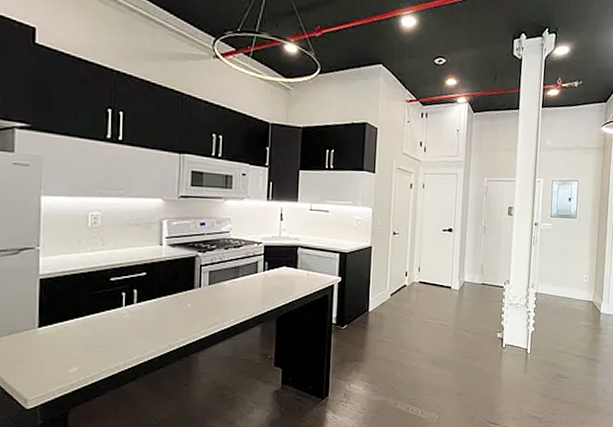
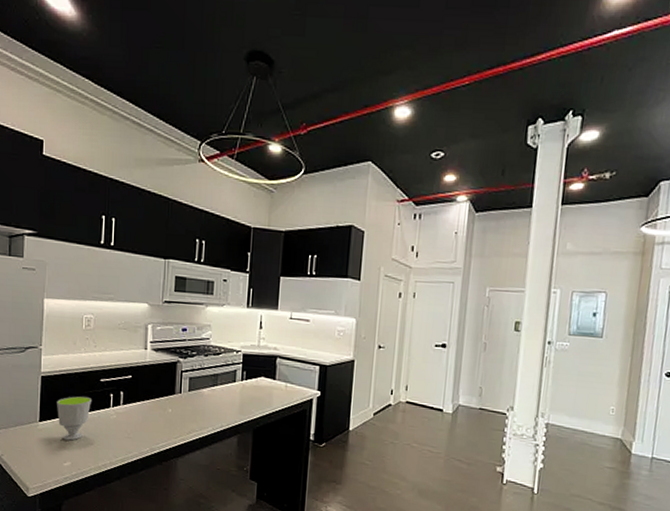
cup: none [59,298,102,345] -> present [57,396,92,441]

